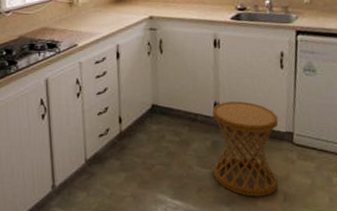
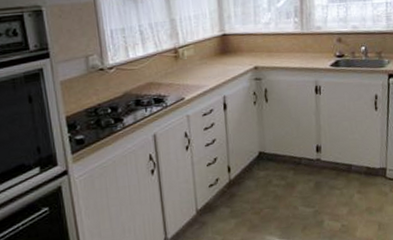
side table: present [212,101,279,197] -> none [315,143,374,230]

